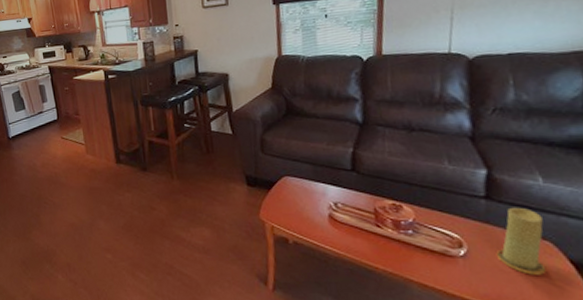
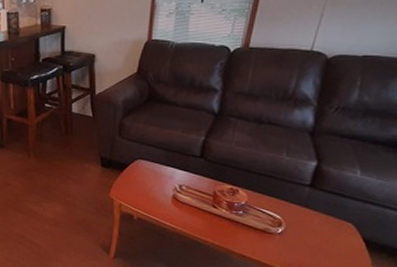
candle: present [496,207,545,275] -> none [307,194,351,249]

